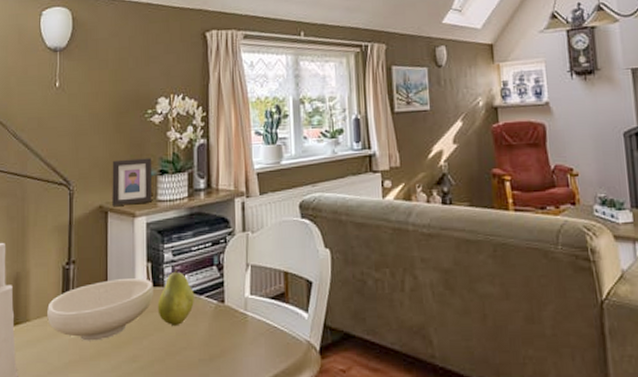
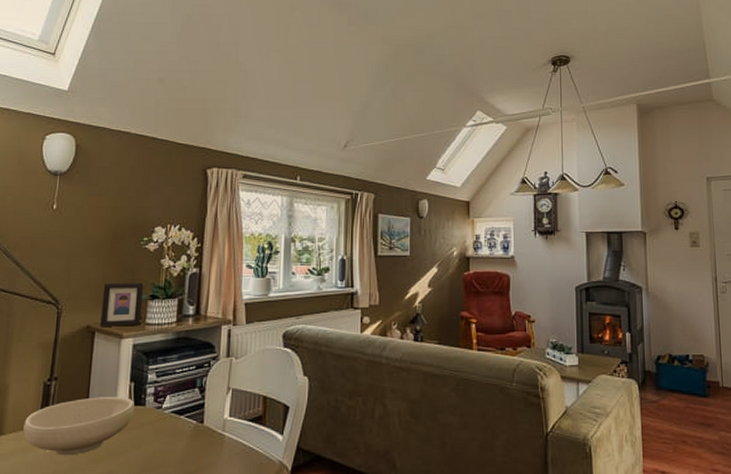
fruit: present [157,268,195,327] -> none [137,389,175,444]

